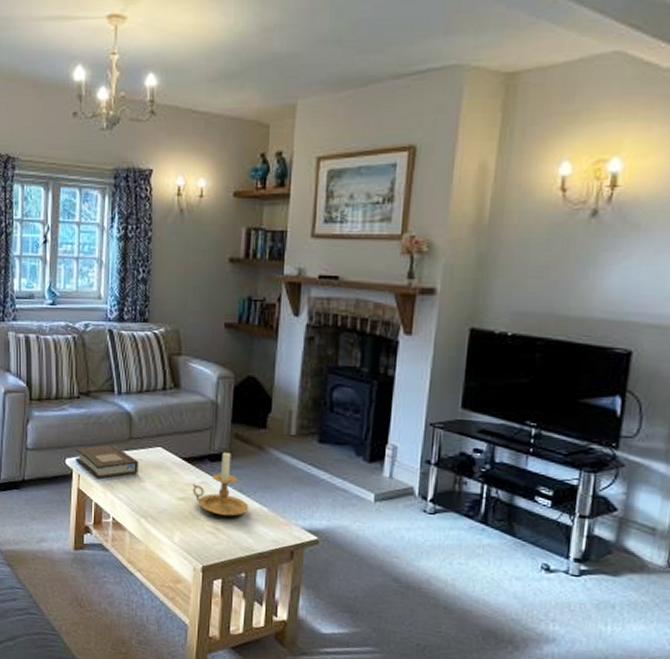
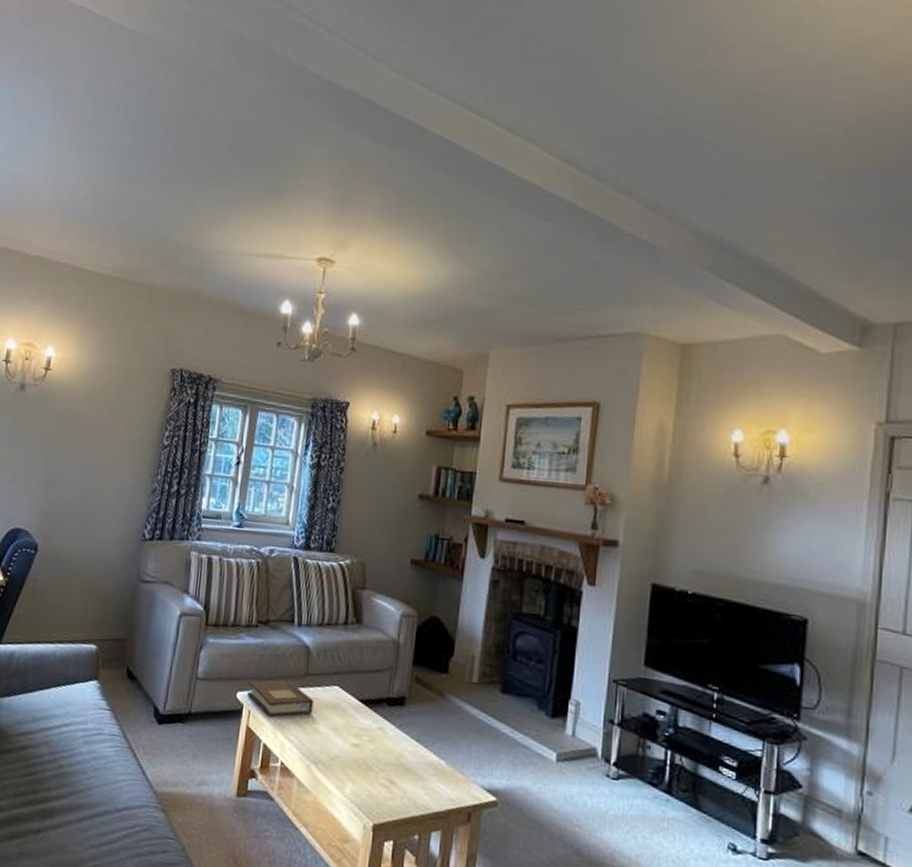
candle holder: present [192,450,249,516] -> none [368,694,427,769]

